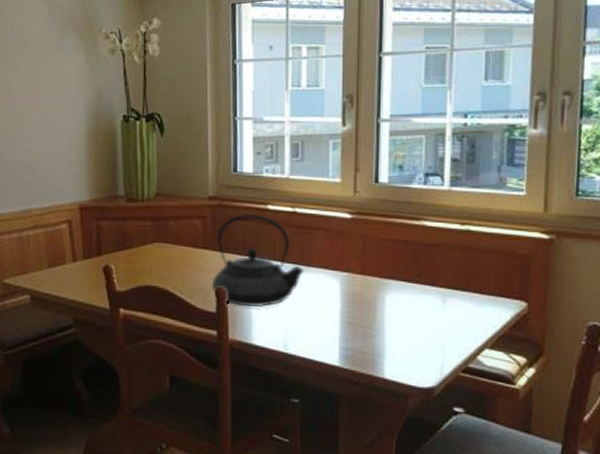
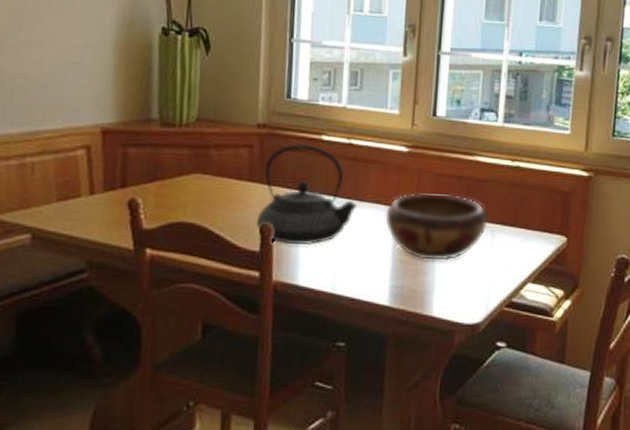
decorative bowl: none [331,257,438,325] -> present [384,192,488,262]

